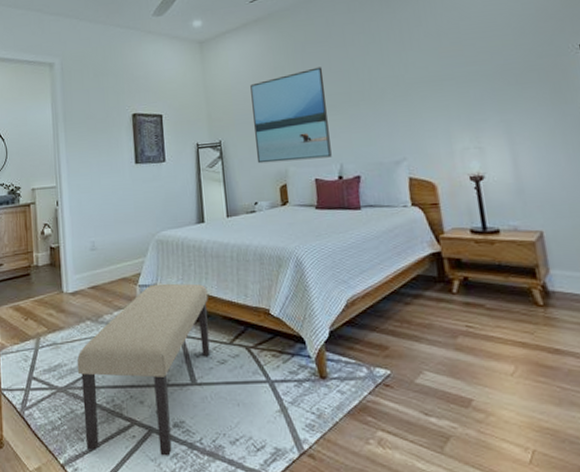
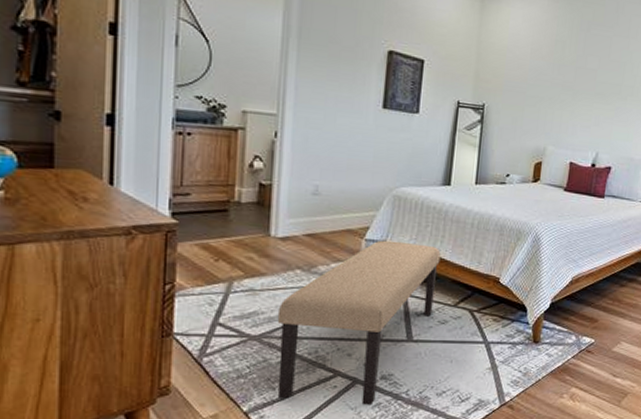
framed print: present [250,67,332,164] -> none [517,51,602,144]

